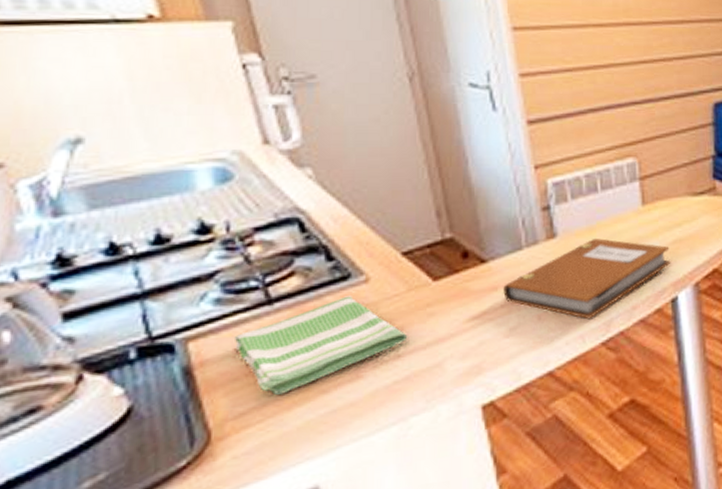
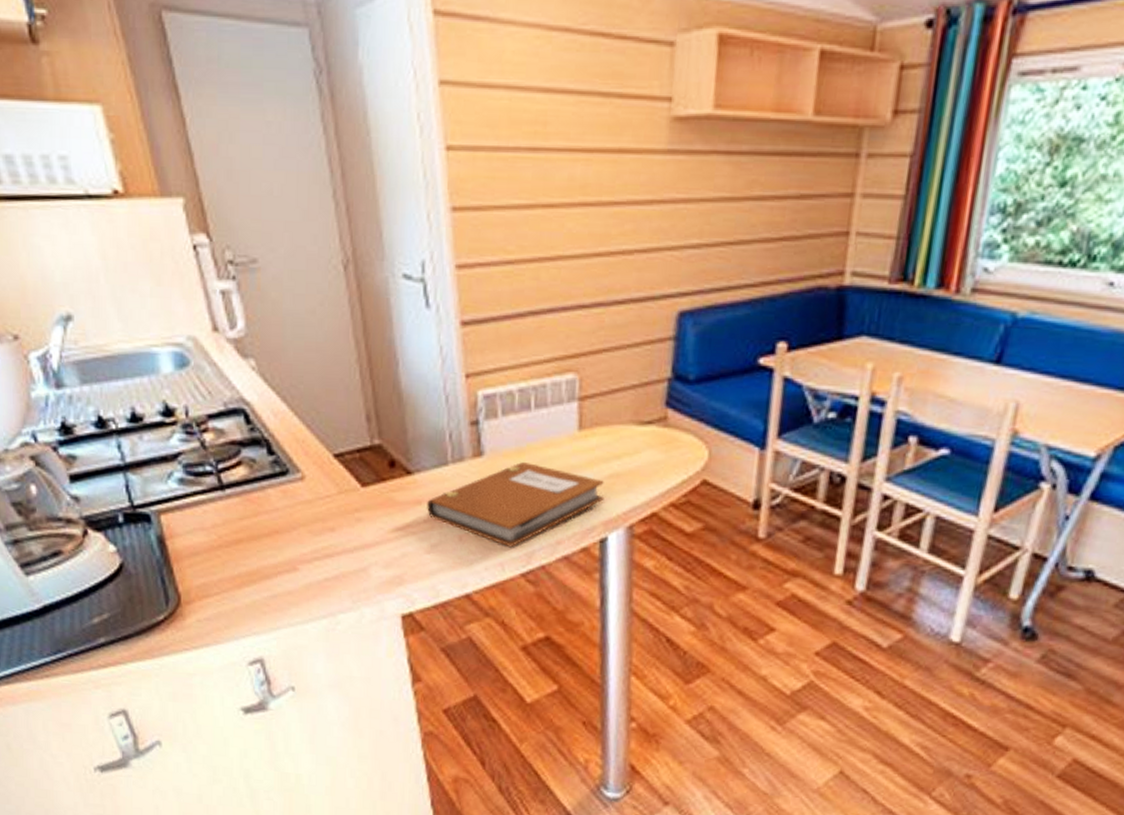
dish towel: present [233,296,408,395] -> none [195,491,338,573]

